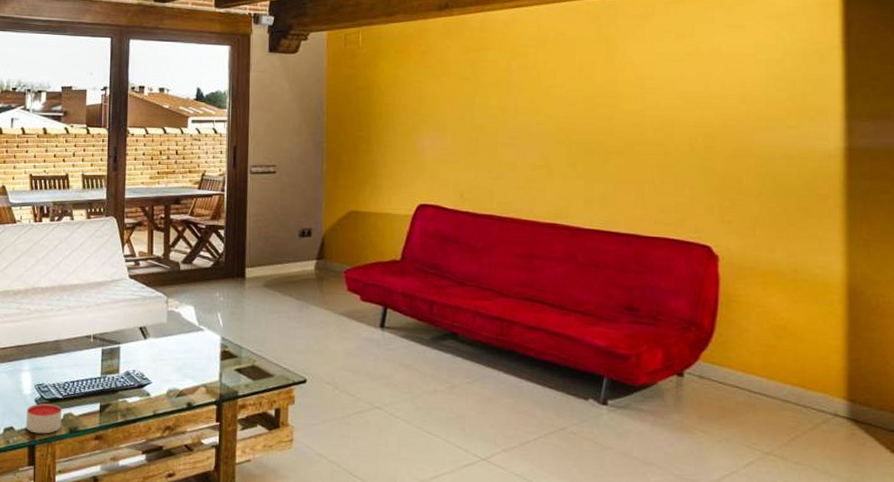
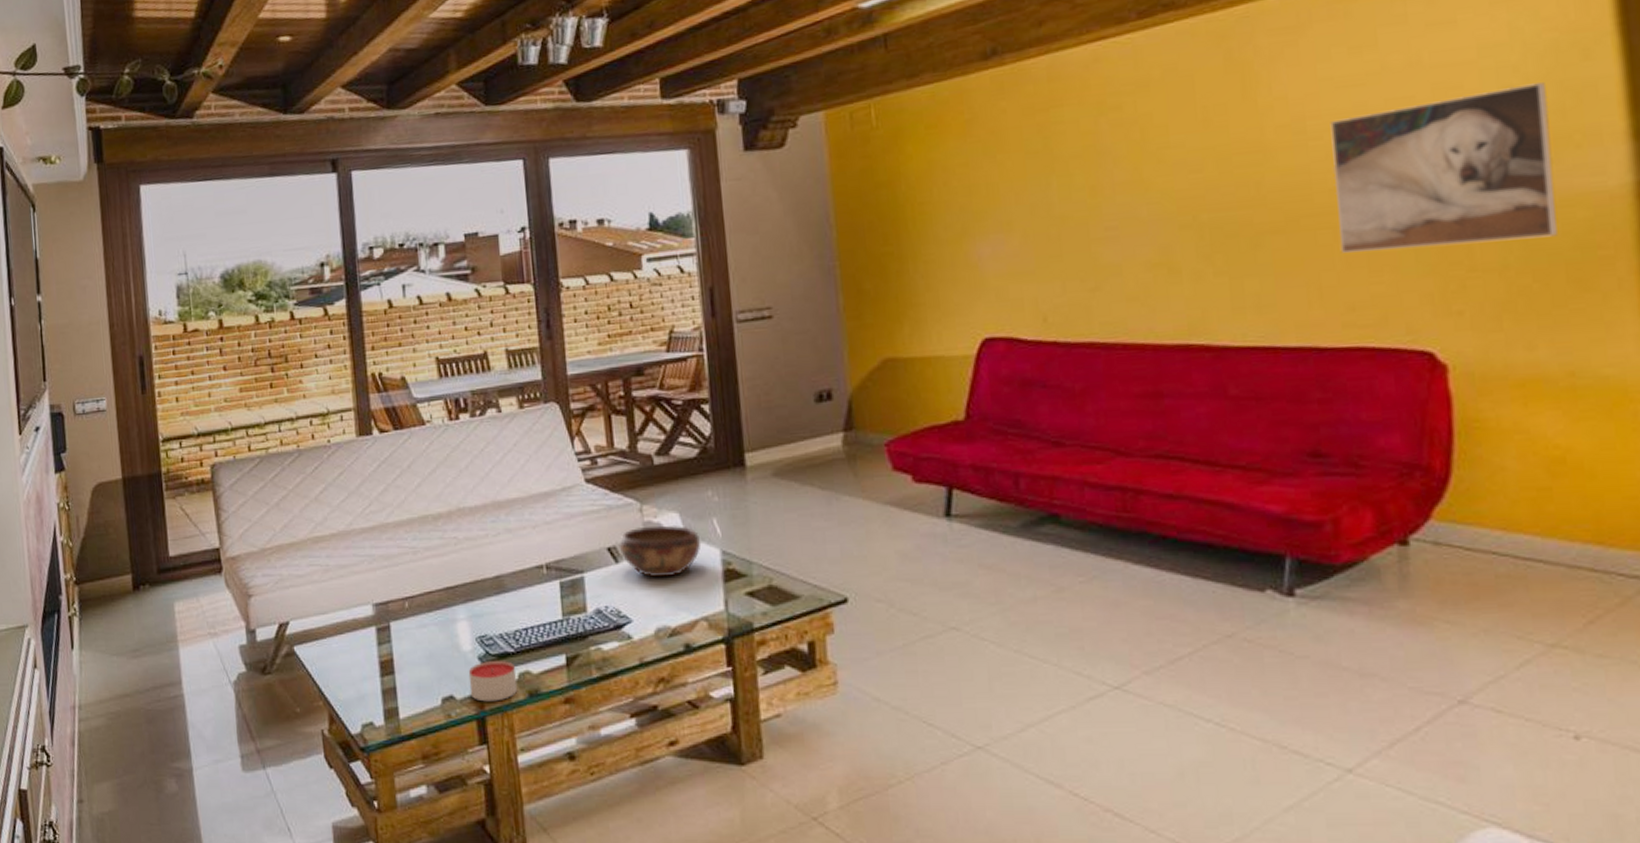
decorative bowl: none [148,314,208,353] -> present [618,524,702,578]
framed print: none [658,74,796,177] -> present [1330,82,1558,253]

